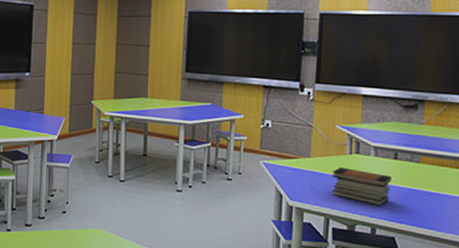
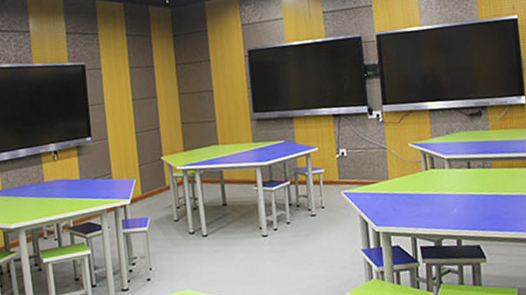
book stack: present [332,167,391,206] -> none [412,184,469,217]

